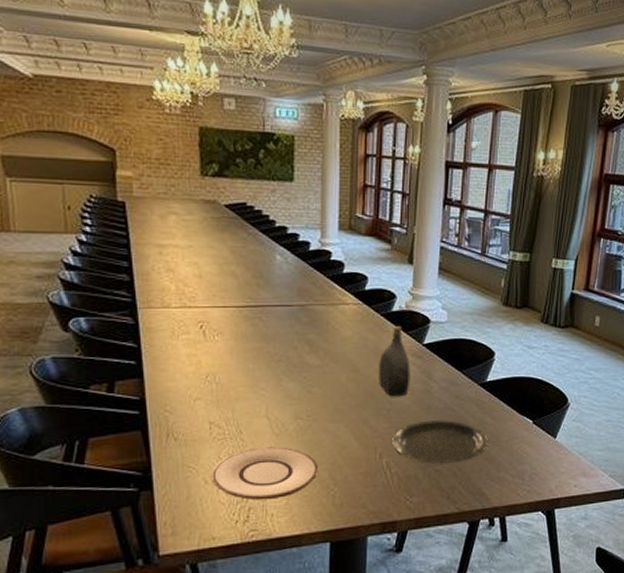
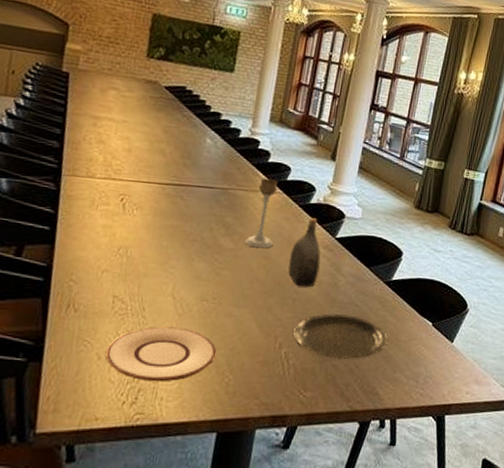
candle holder: none [330,290,360,362] -> present [244,178,278,249]

